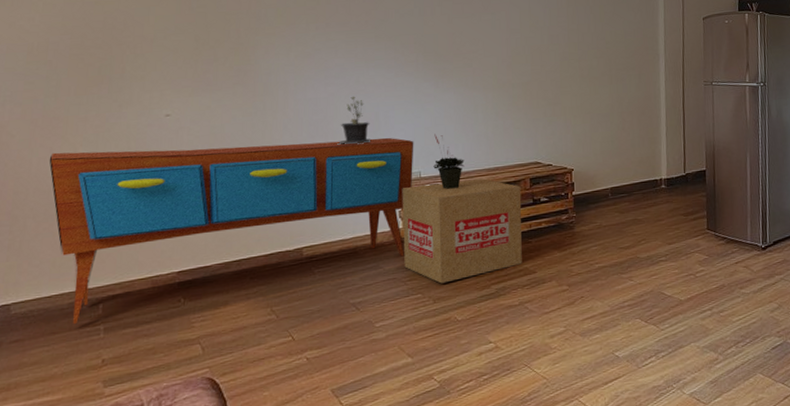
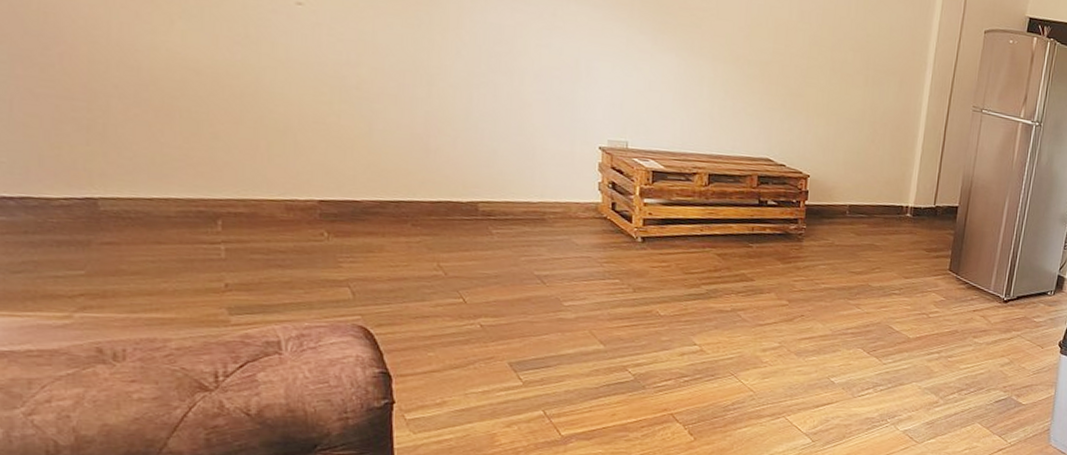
sideboard: present [49,137,414,325] -> none [135,19,622,238]
potted plant: present [336,96,371,146] -> none [523,31,569,95]
cardboard box: present [402,179,522,284] -> none [601,156,747,273]
potted plant: present [433,133,465,189] -> none [643,100,682,170]

